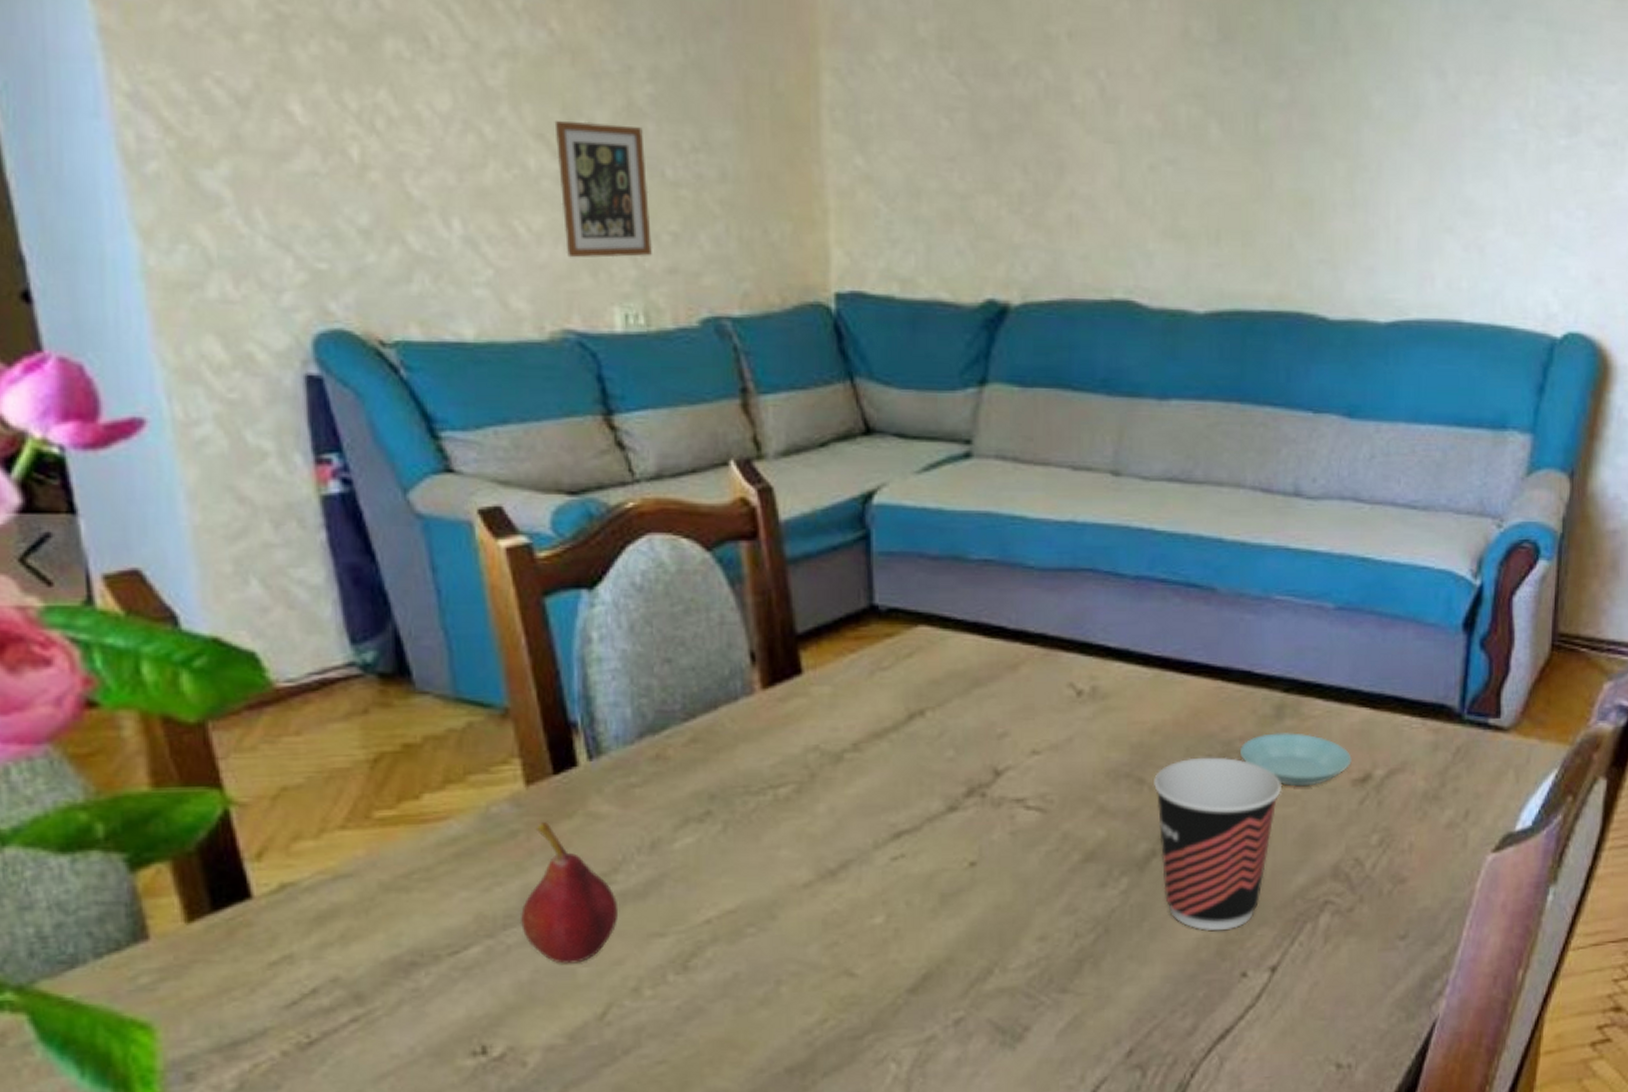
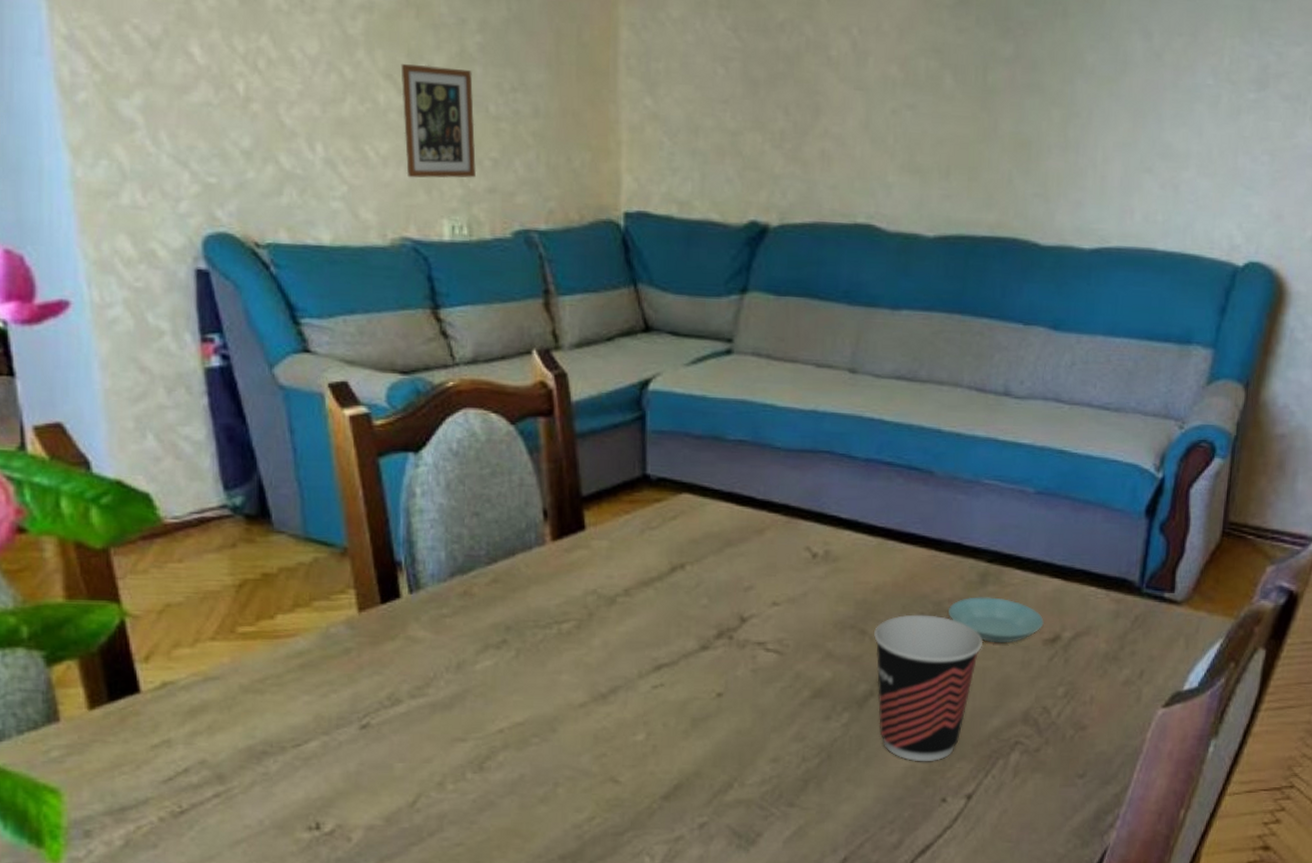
fruit: present [520,822,617,964] -> none [350,643,428,760]

